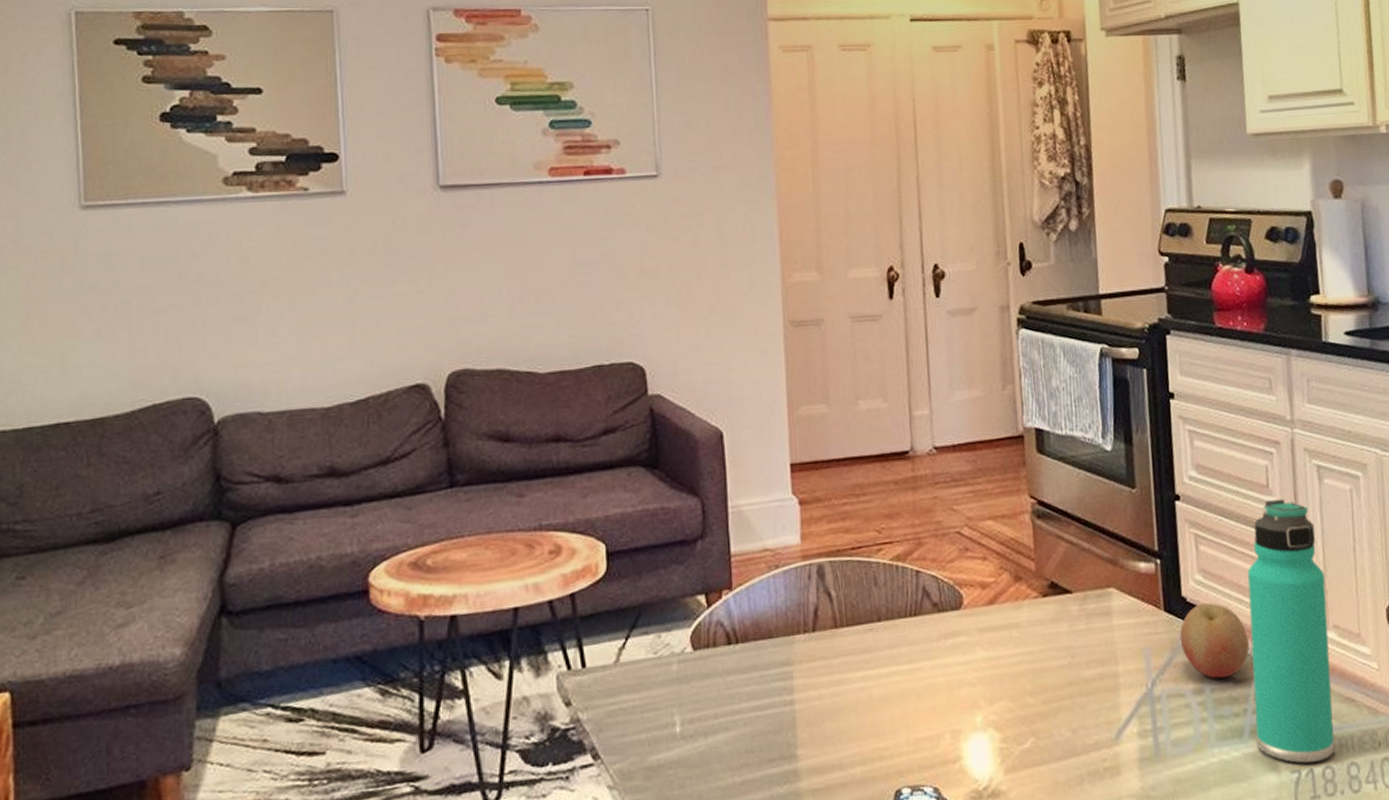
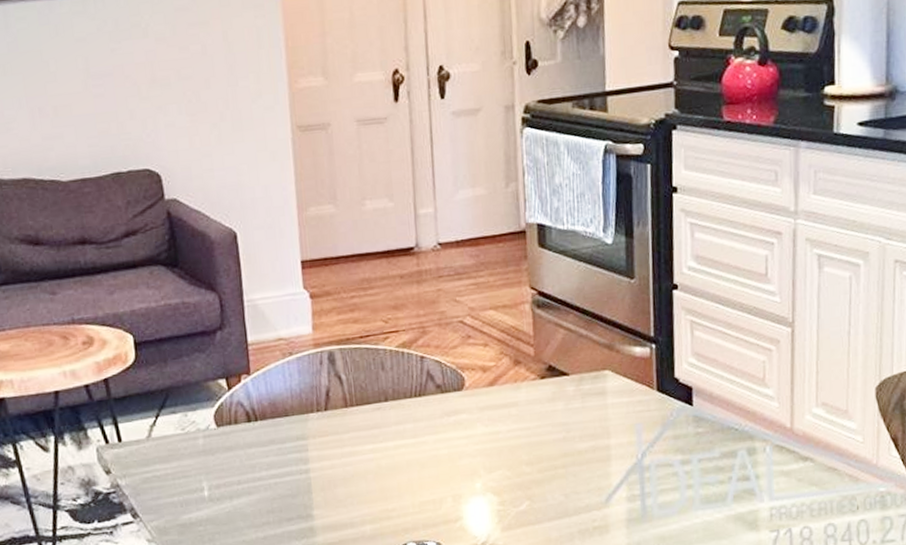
fruit: present [1180,603,1250,679] -> none [671,383,738,451]
thermos bottle: present [1247,498,1335,763] -> none [739,286,817,524]

